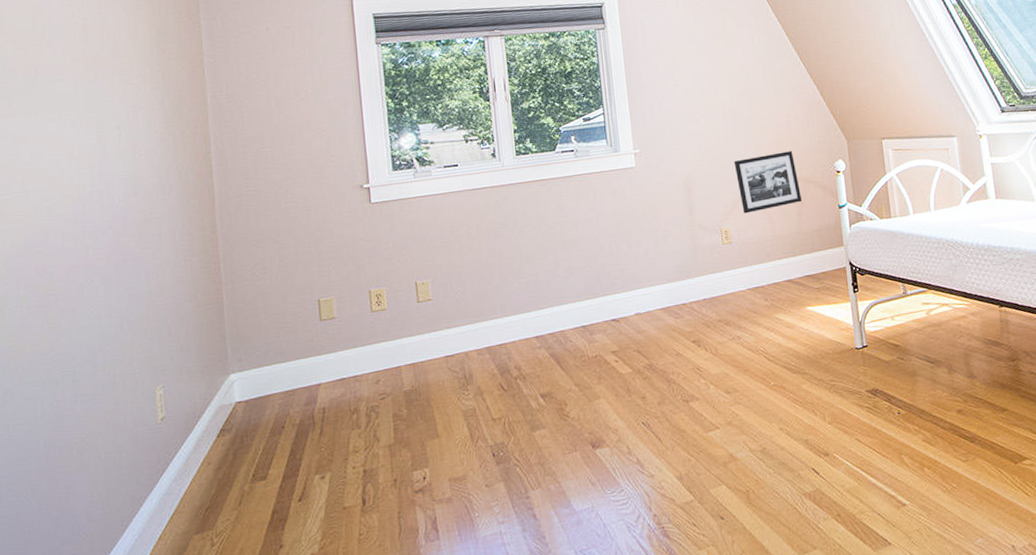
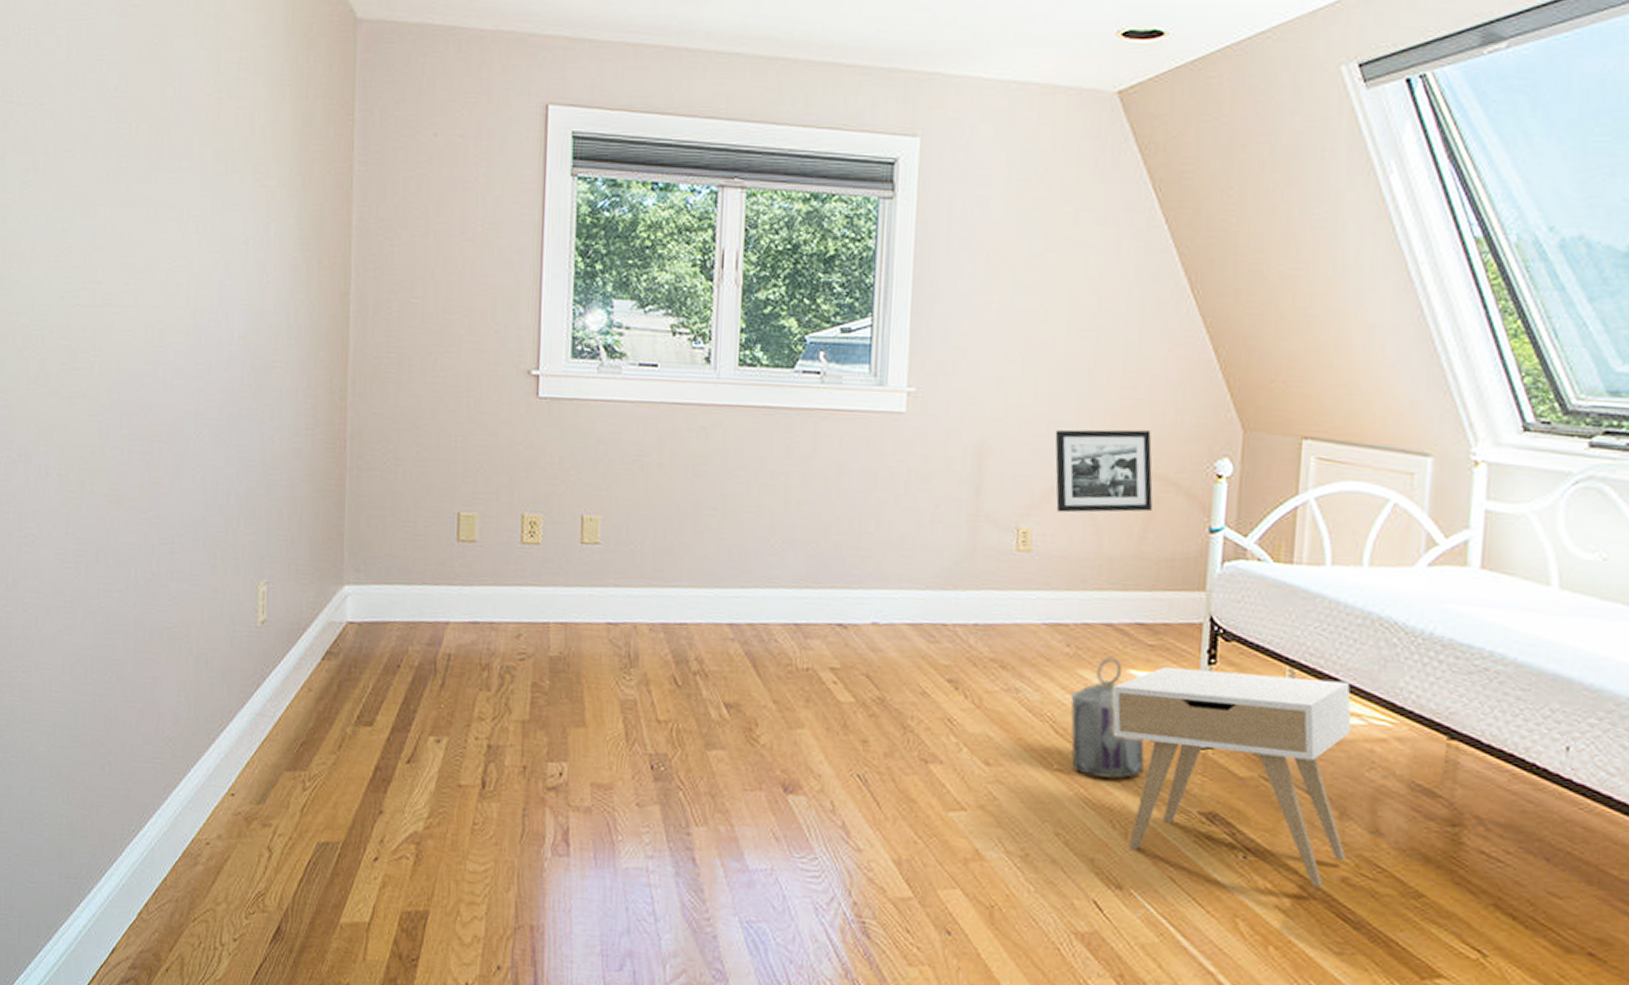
lantern: none [773,301,828,385] -> present [1070,657,1145,779]
nightstand: none [798,285,957,427] -> present [1112,666,1352,887]

